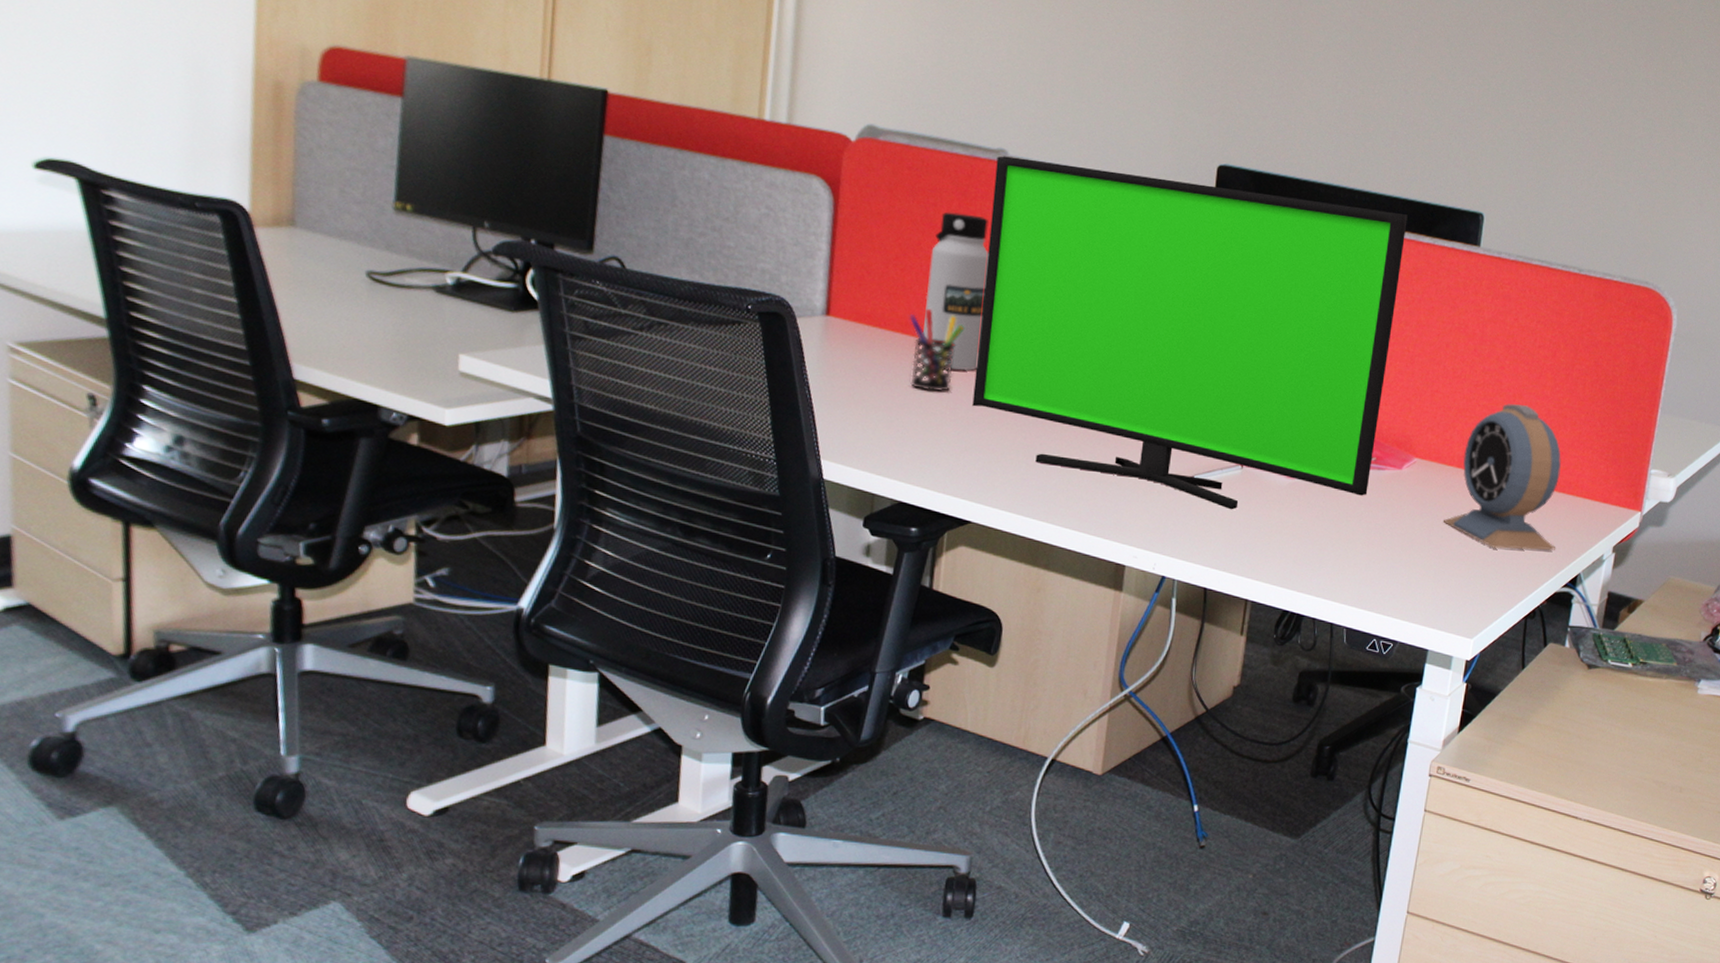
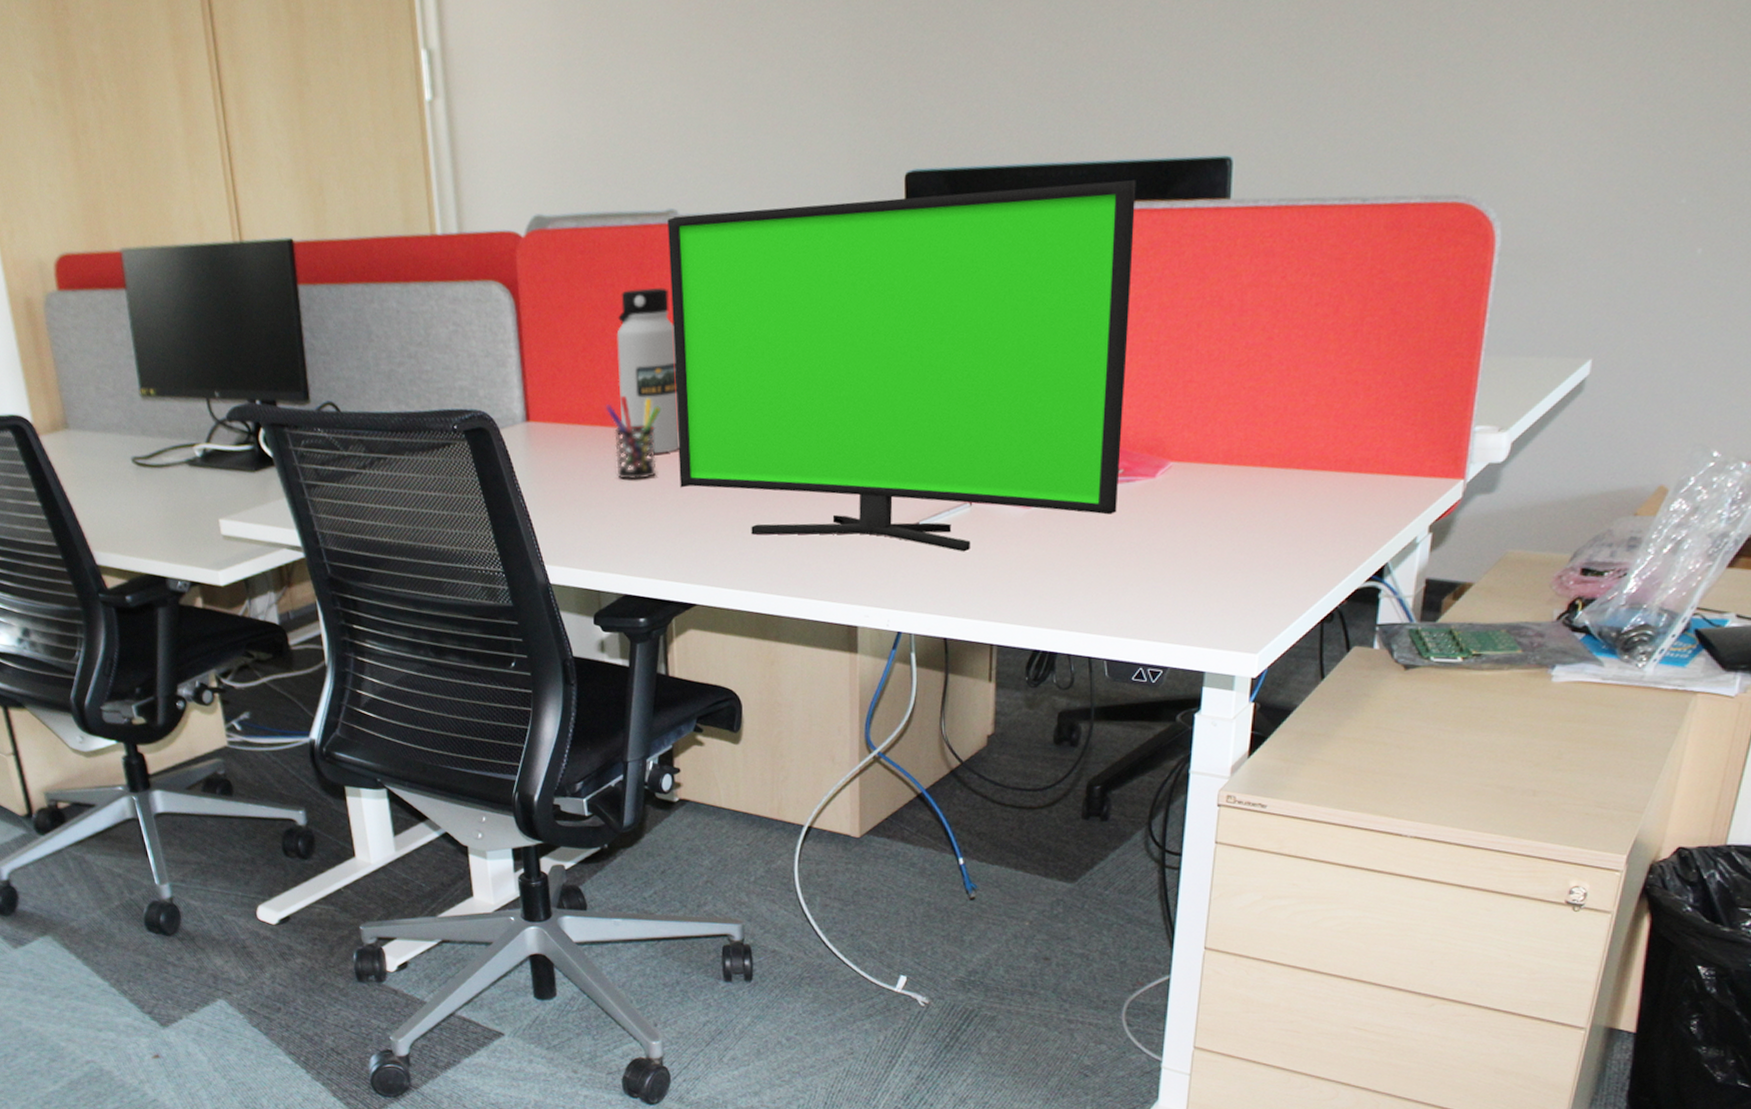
alarm clock: present [1443,404,1561,550] -> none [1210,377,1355,550]

